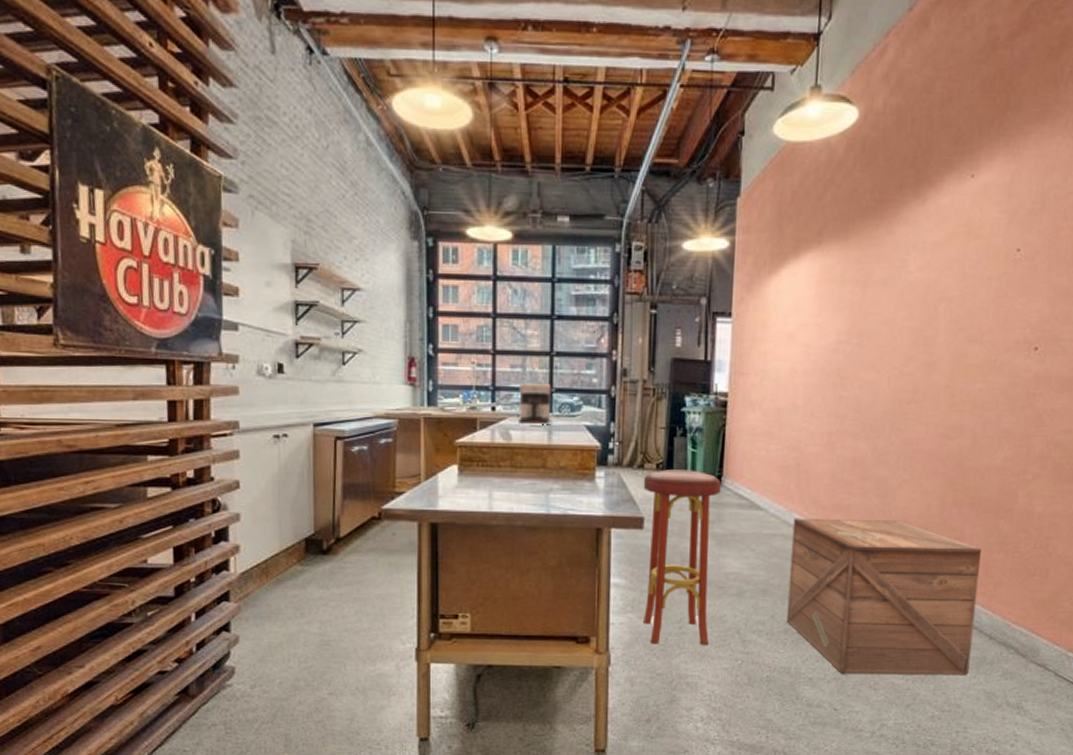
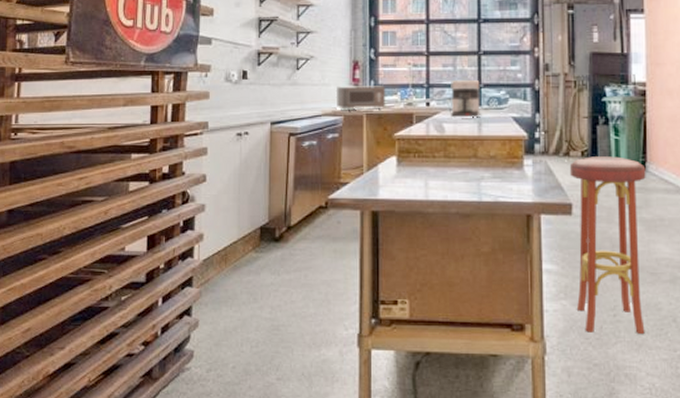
microwave: none [388,385,445,413] -> present [335,86,385,110]

